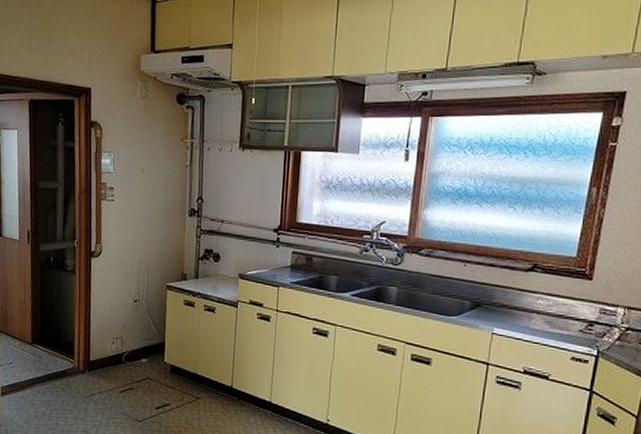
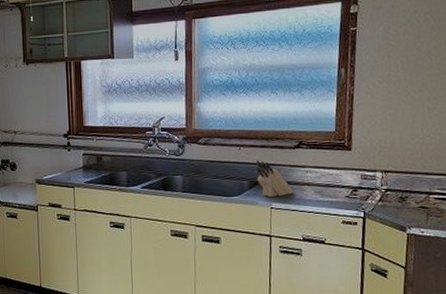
knife block: none [480,280,520,322] -> present [255,160,293,197]

